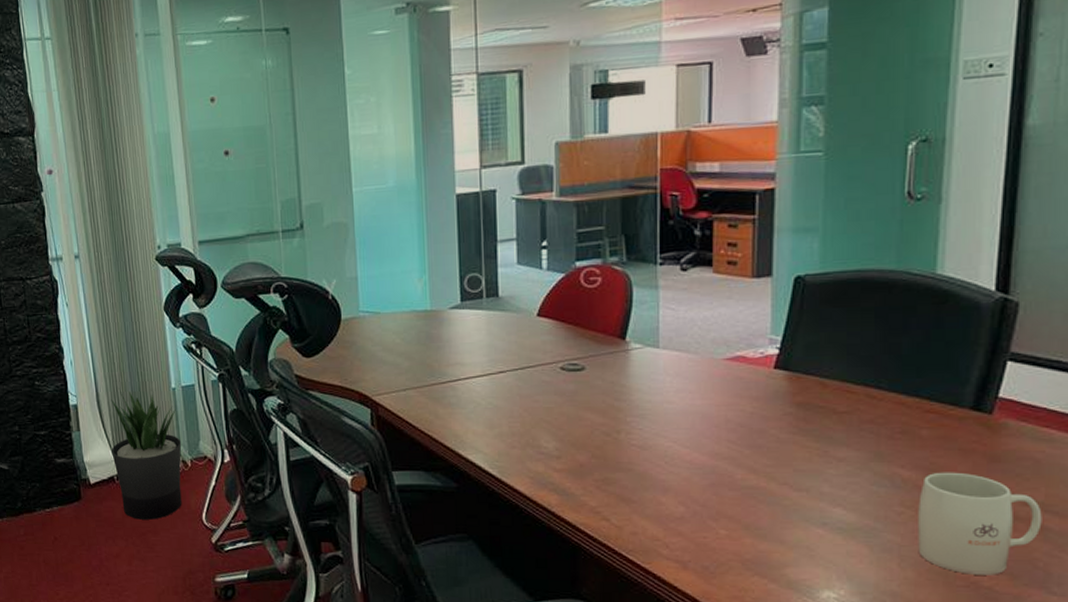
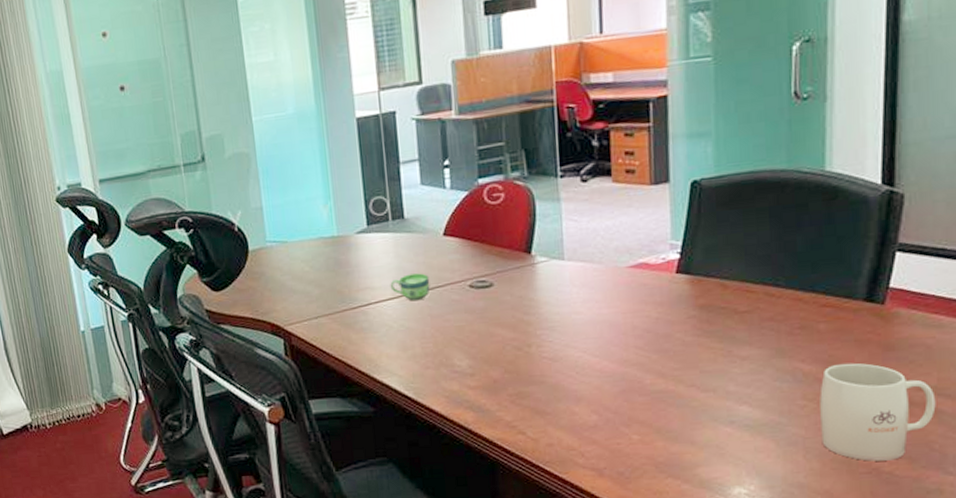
planter: present [111,388,182,520] -> none [19,335,99,467]
cup: none [480,352,521,380] -> present [390,273,431,301]

